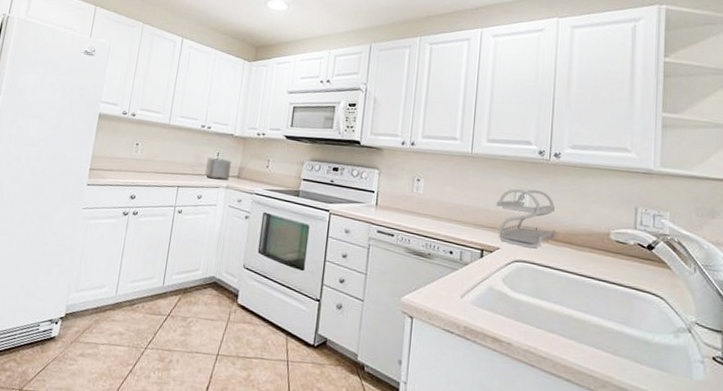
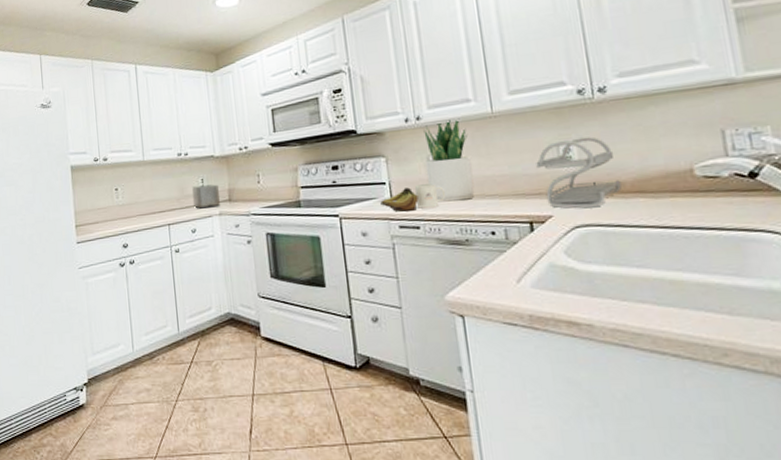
fruit: none [366,199,398,221] -> present [380,187,419,213]
mug: none [395,199,421,222] -> present [414,183,446,209]
planter: none [408,152,449,221] -> present [423,120,474,202]

